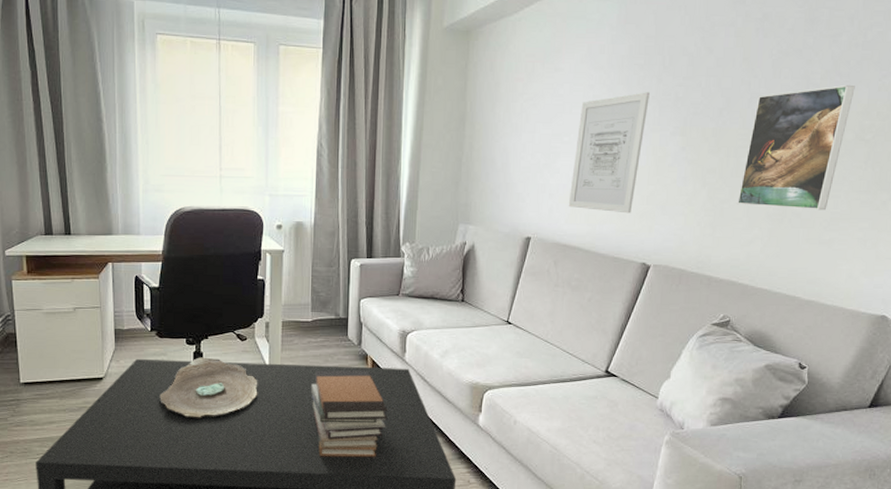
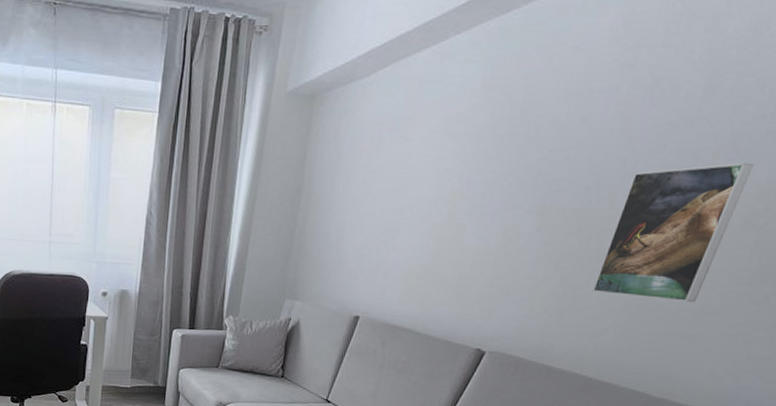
wall art: present [568,92,650,214] -> none [403,166,508,297]

